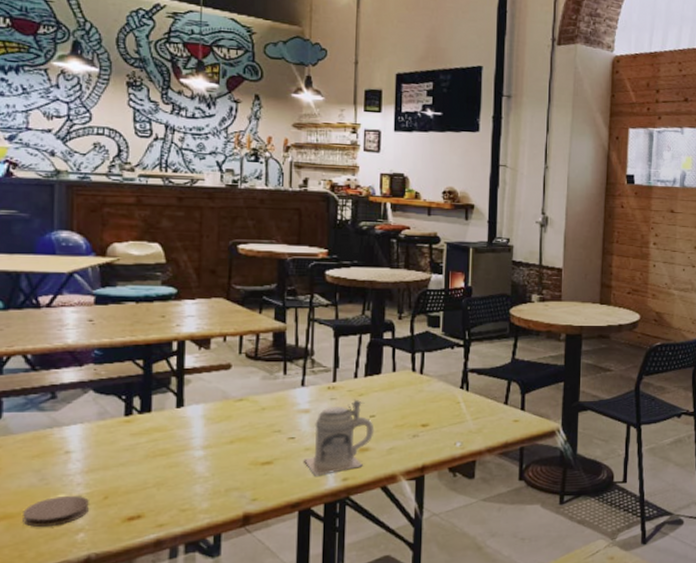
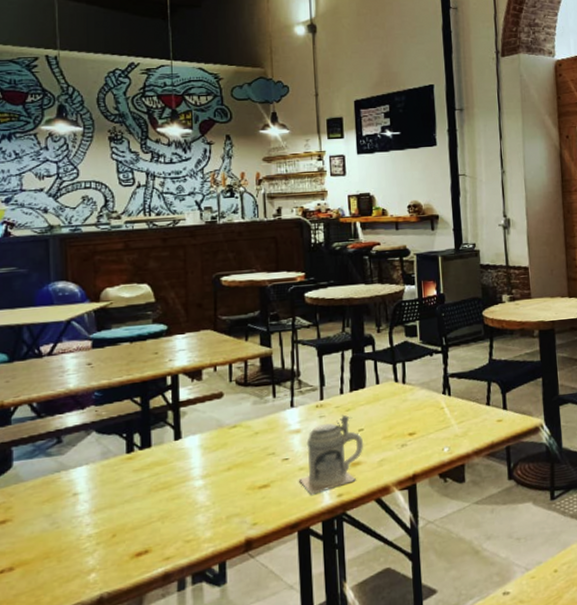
coaster: present [23,496,89,527] -> none [37,536,98,572]

